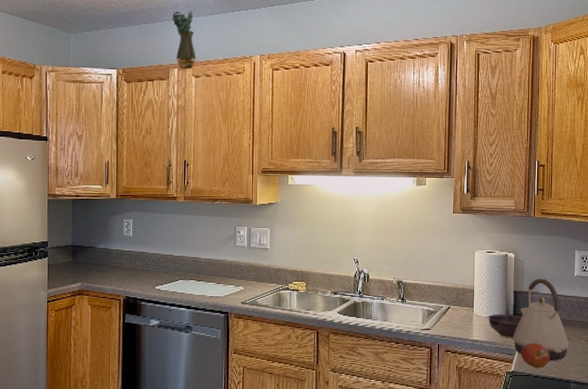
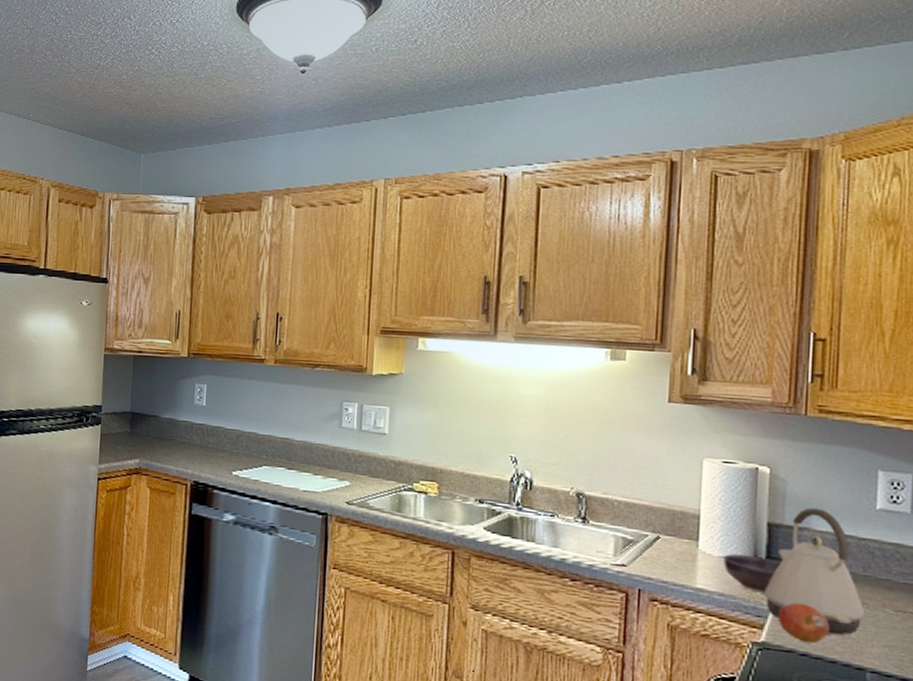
vase: present [171,10,196,70] -> none [267,123,298,198]

